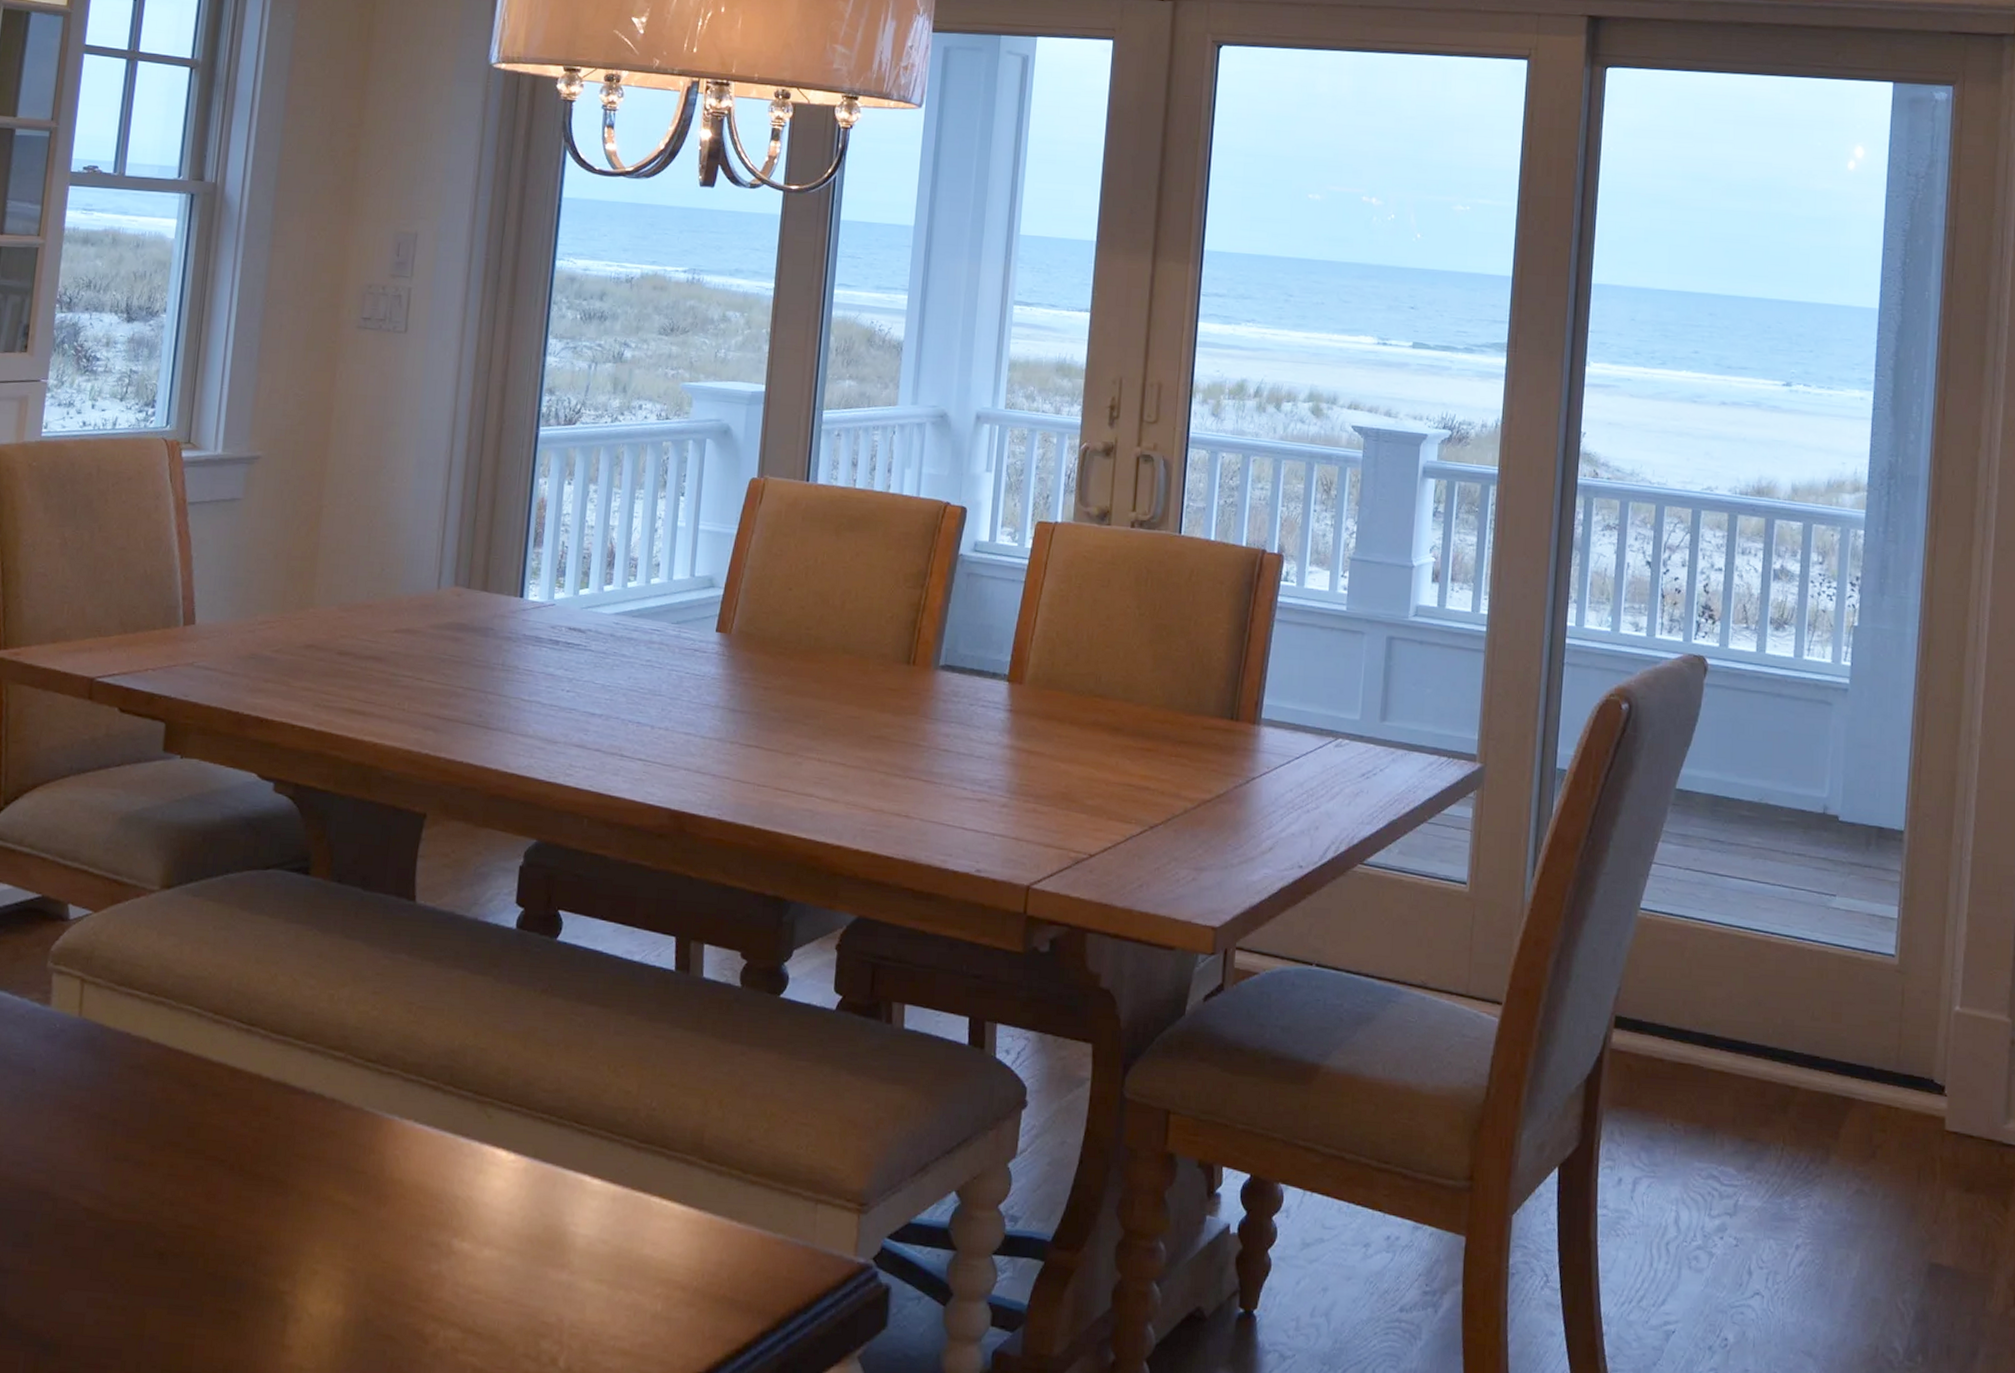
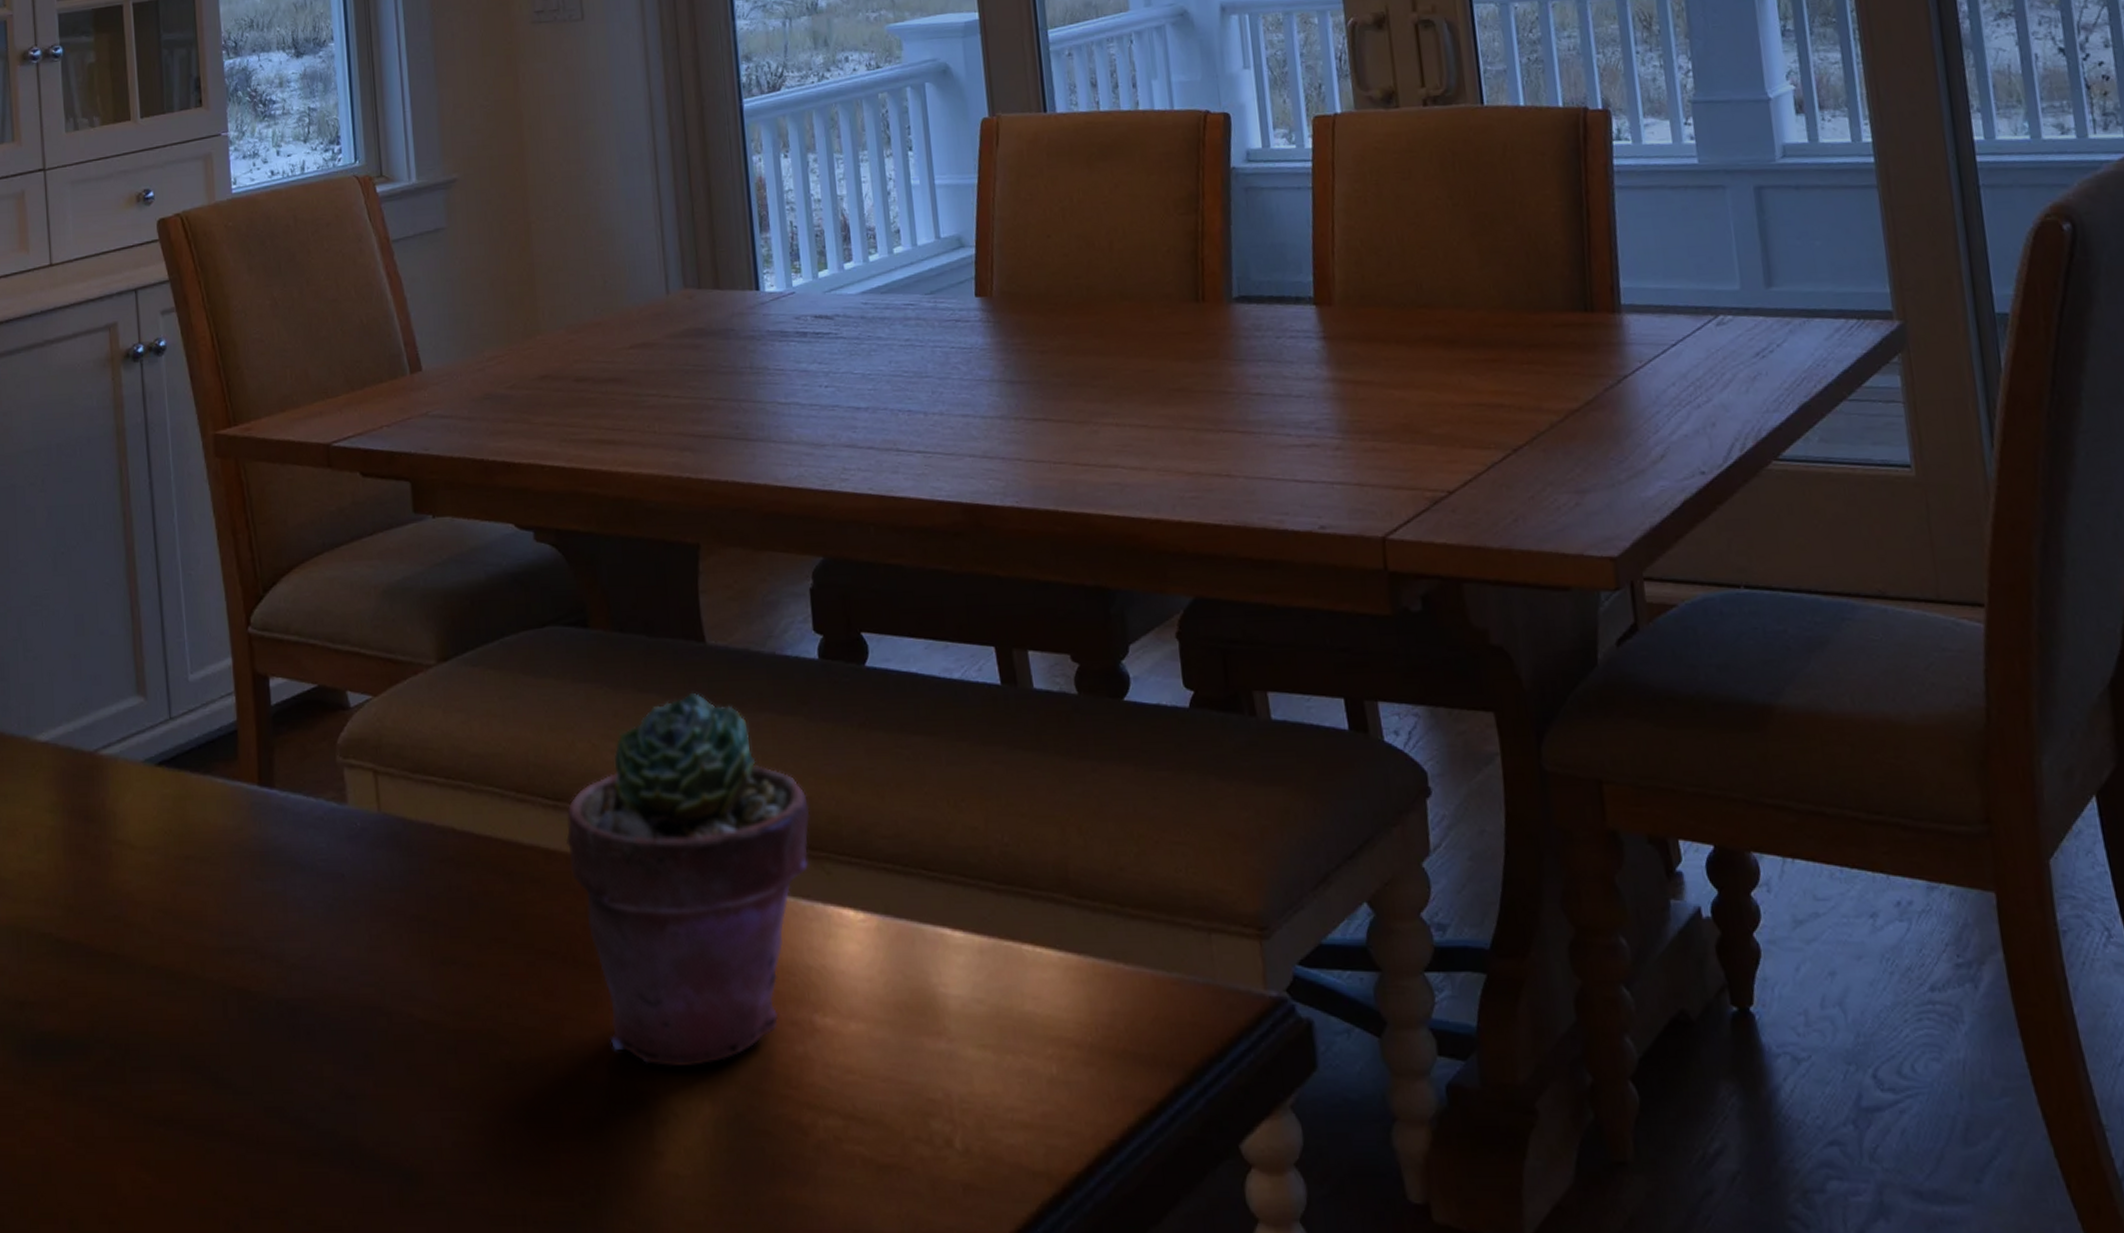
potted succulent: none [252,945,483,1274] -> present [565,693,810,1068]

